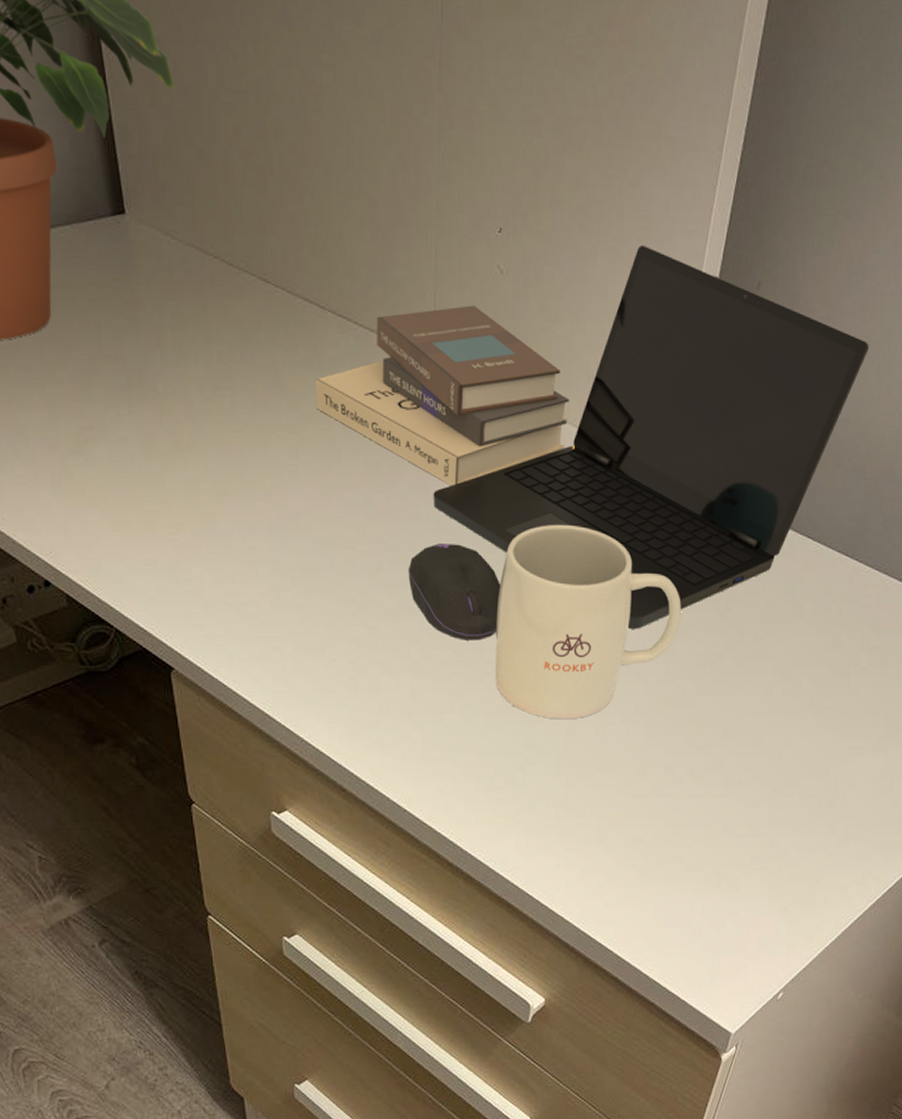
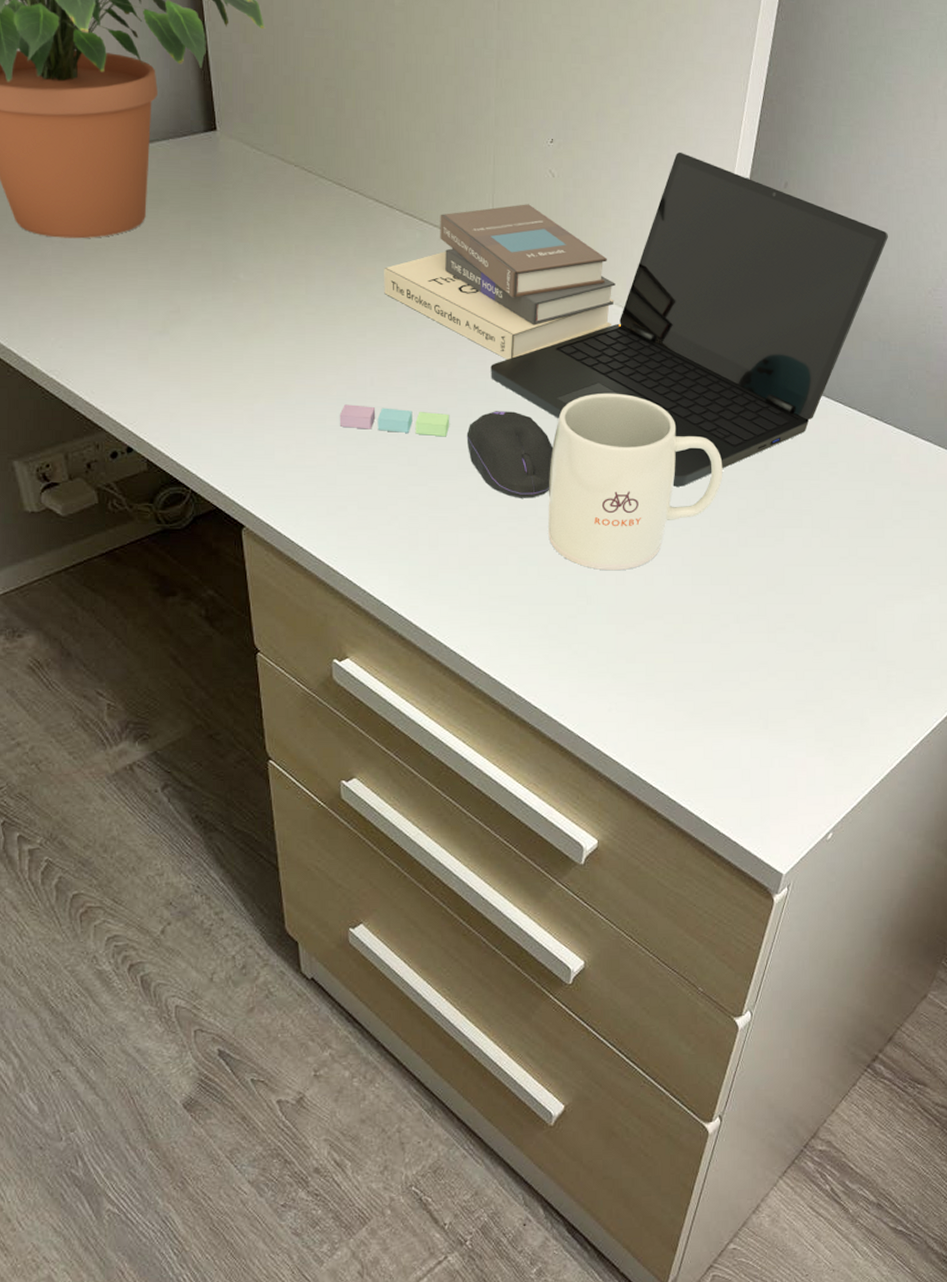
sticky notes: none [271,535,390,572] -> present [339,404,450,437]

